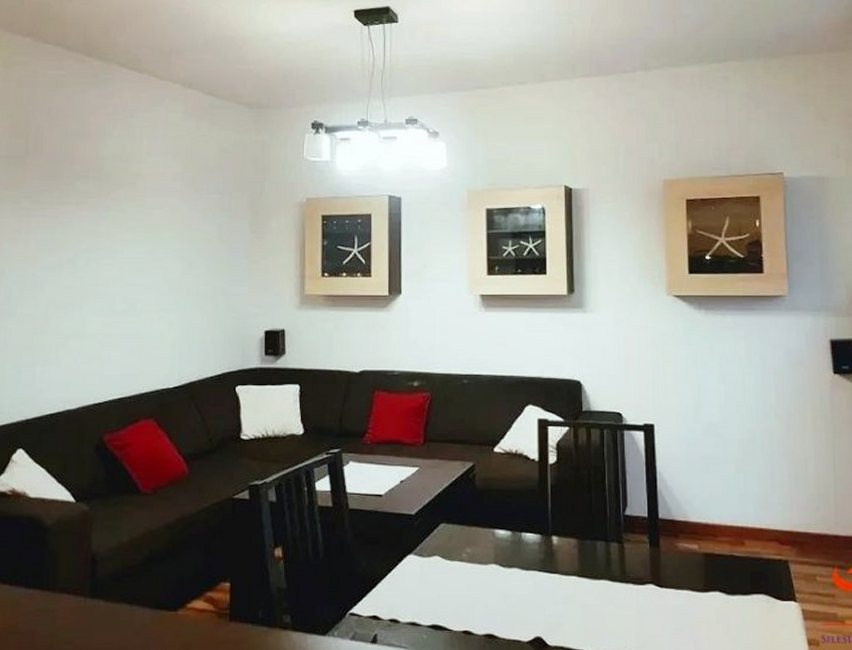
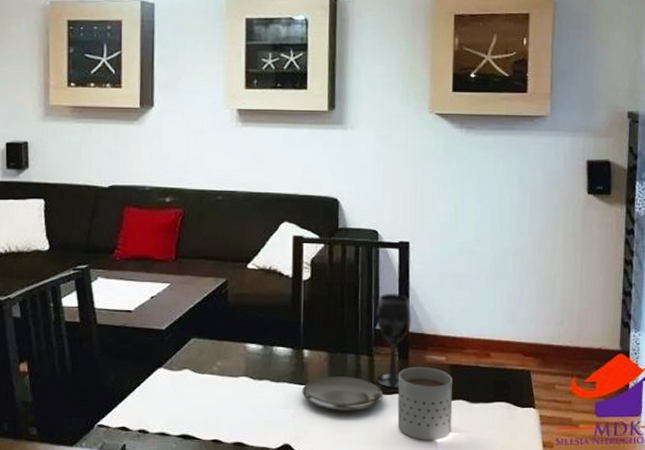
plate: none [552,565,636,602] -> present [302,376,384,411]
wine glass: none [623,477,661,577] -> present [375,293,412,388]
mug: none [649,555,709,636] -> present [397,366,453,441]

